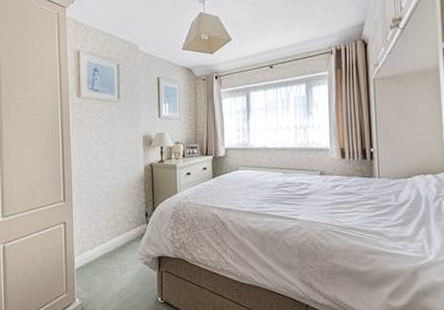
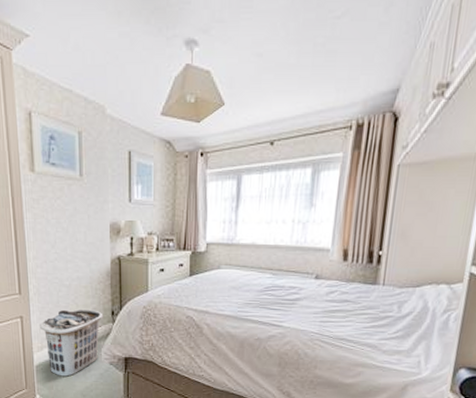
clothes hamper: none [80,212,138,279] -> present [39,309,104,377]

